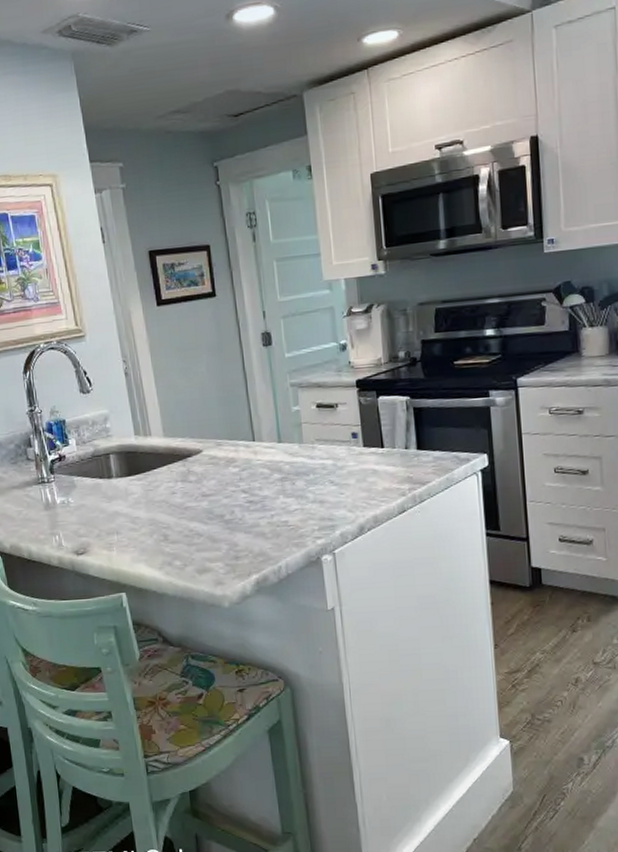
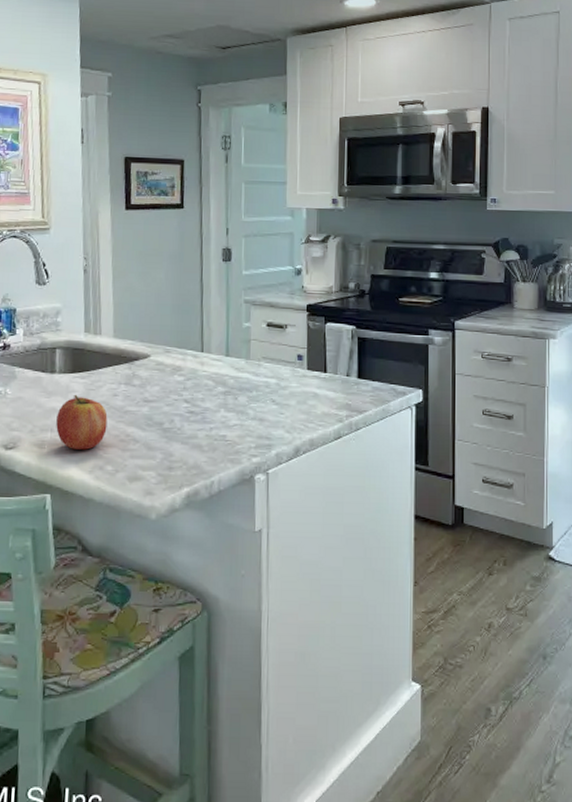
fruit: none [120,496,170,549] -> present [56,394,108,450]

